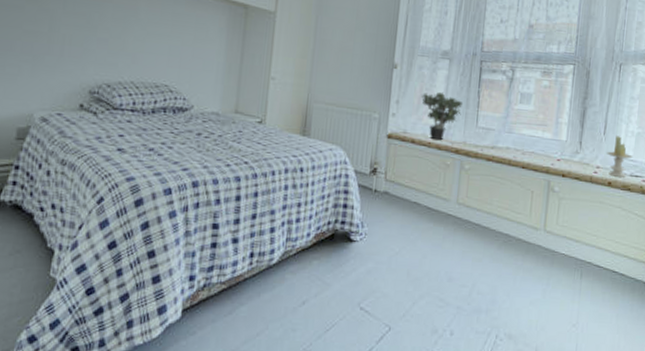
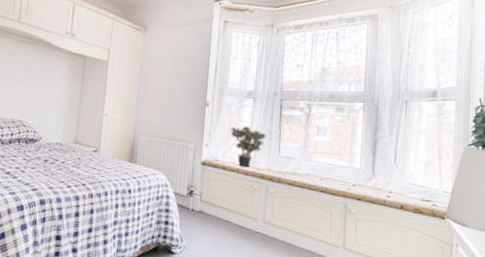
candle: present [606,136,632,177] -> none [397,164,422,202]

